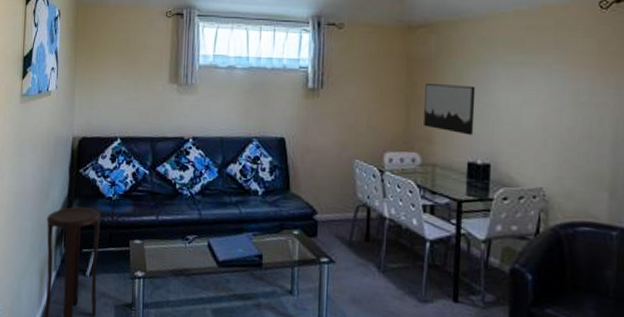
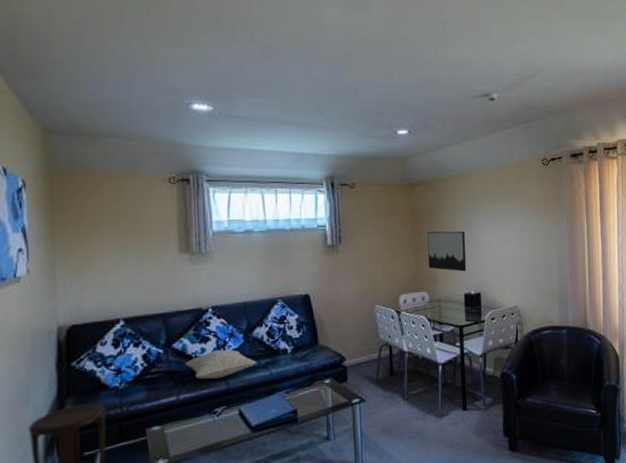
cushion: none [165,179,229,207] -> present [184,349,257,380]

